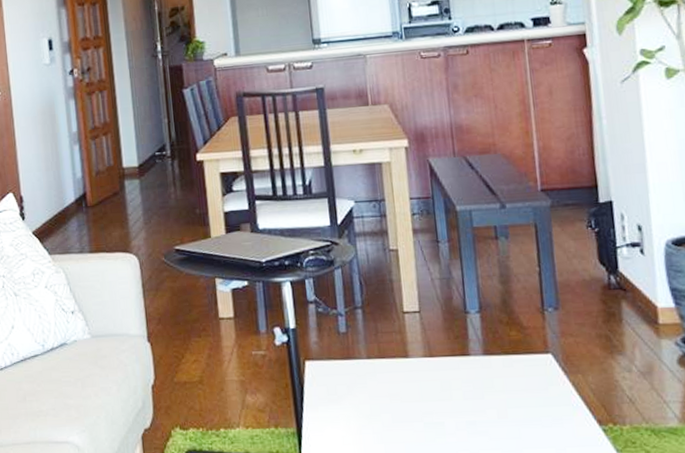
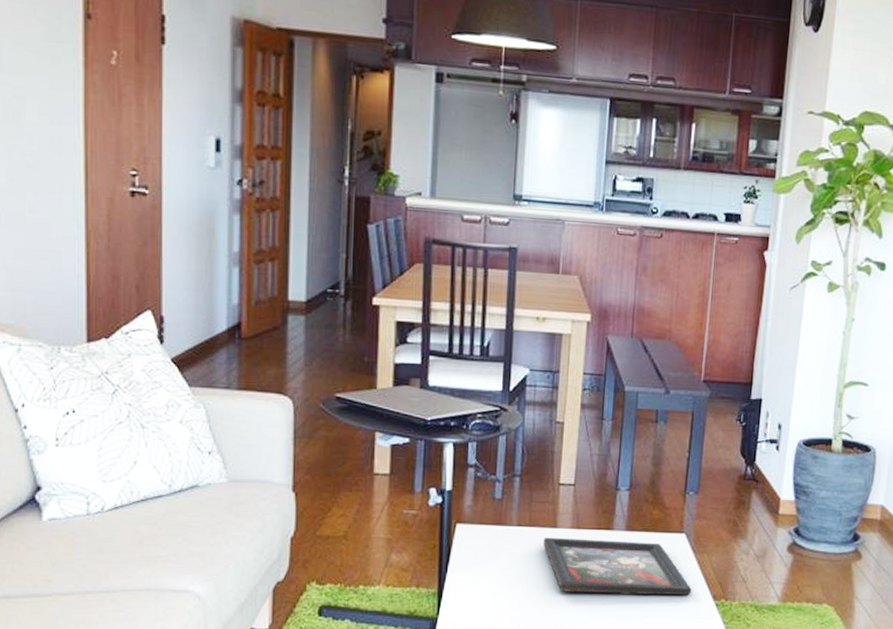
decorative tray: none [396,366,571,425] -> present [543,537,692,596]

